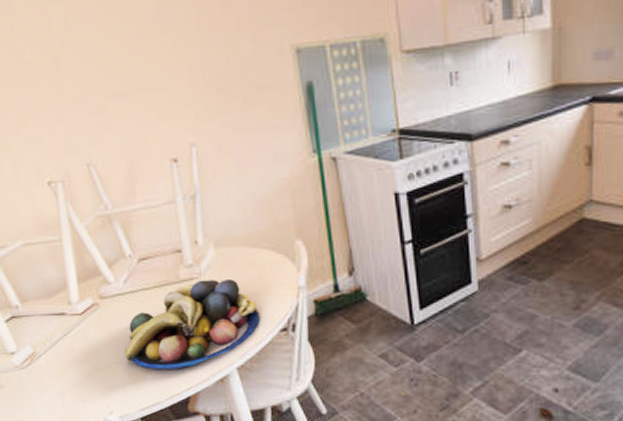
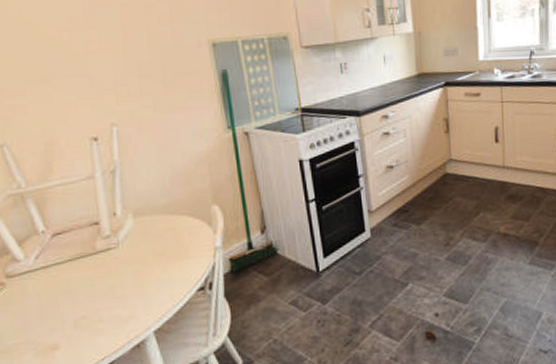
fruit bowl: present [125,279,261,369] -> none [32,246,178,345]

